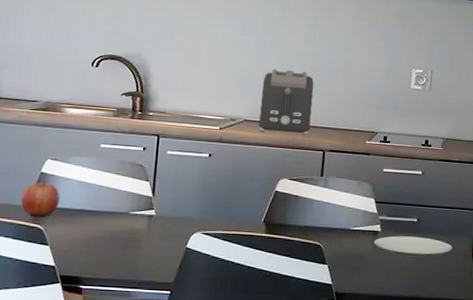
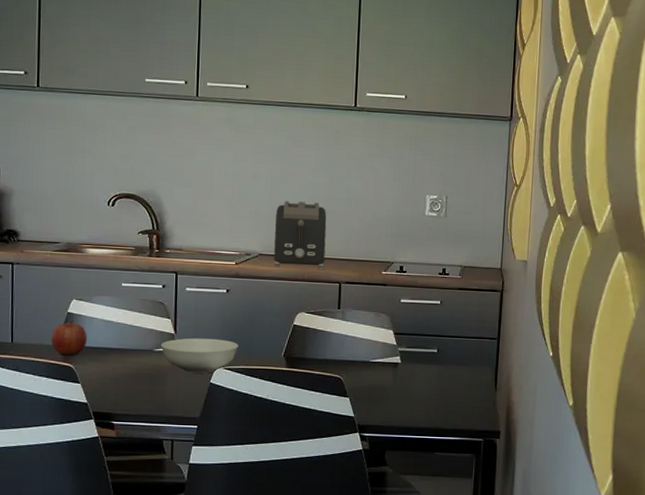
bowl: none [137,201,218,238] -> present [160,338,239,373]
plate: present [374,236,452,257] -> none [394,367,474,388]

